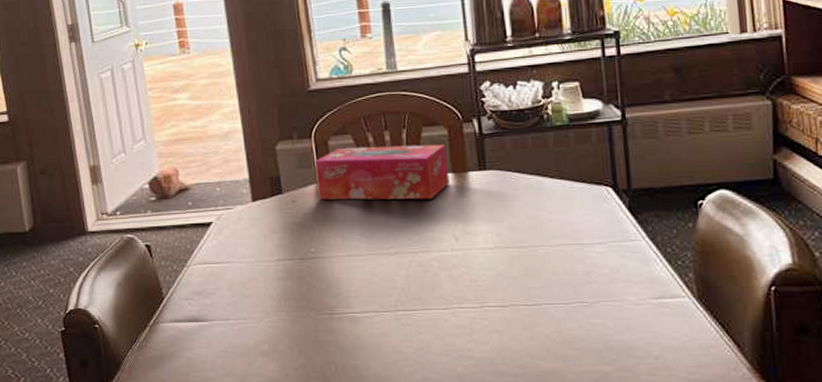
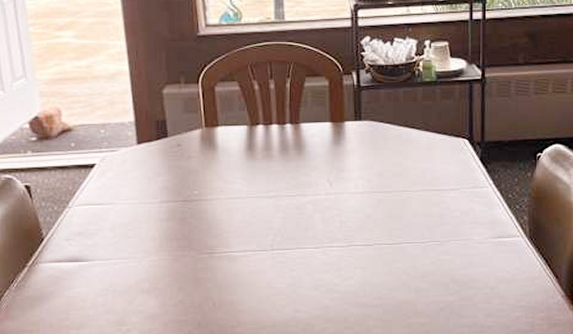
tissue box: present [315,144,450,200] -> none [201,94,328,147]

